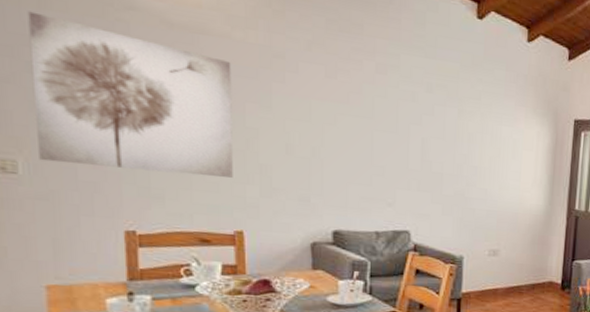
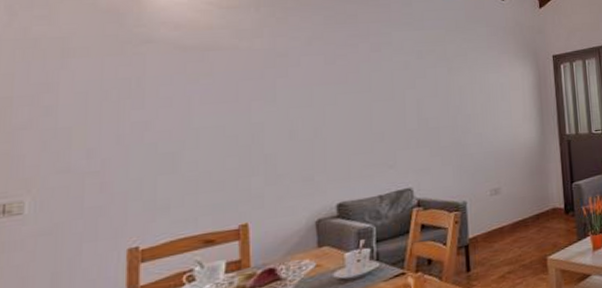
wall art: present [27,11,233,178] -> none [47,62,239,197]

